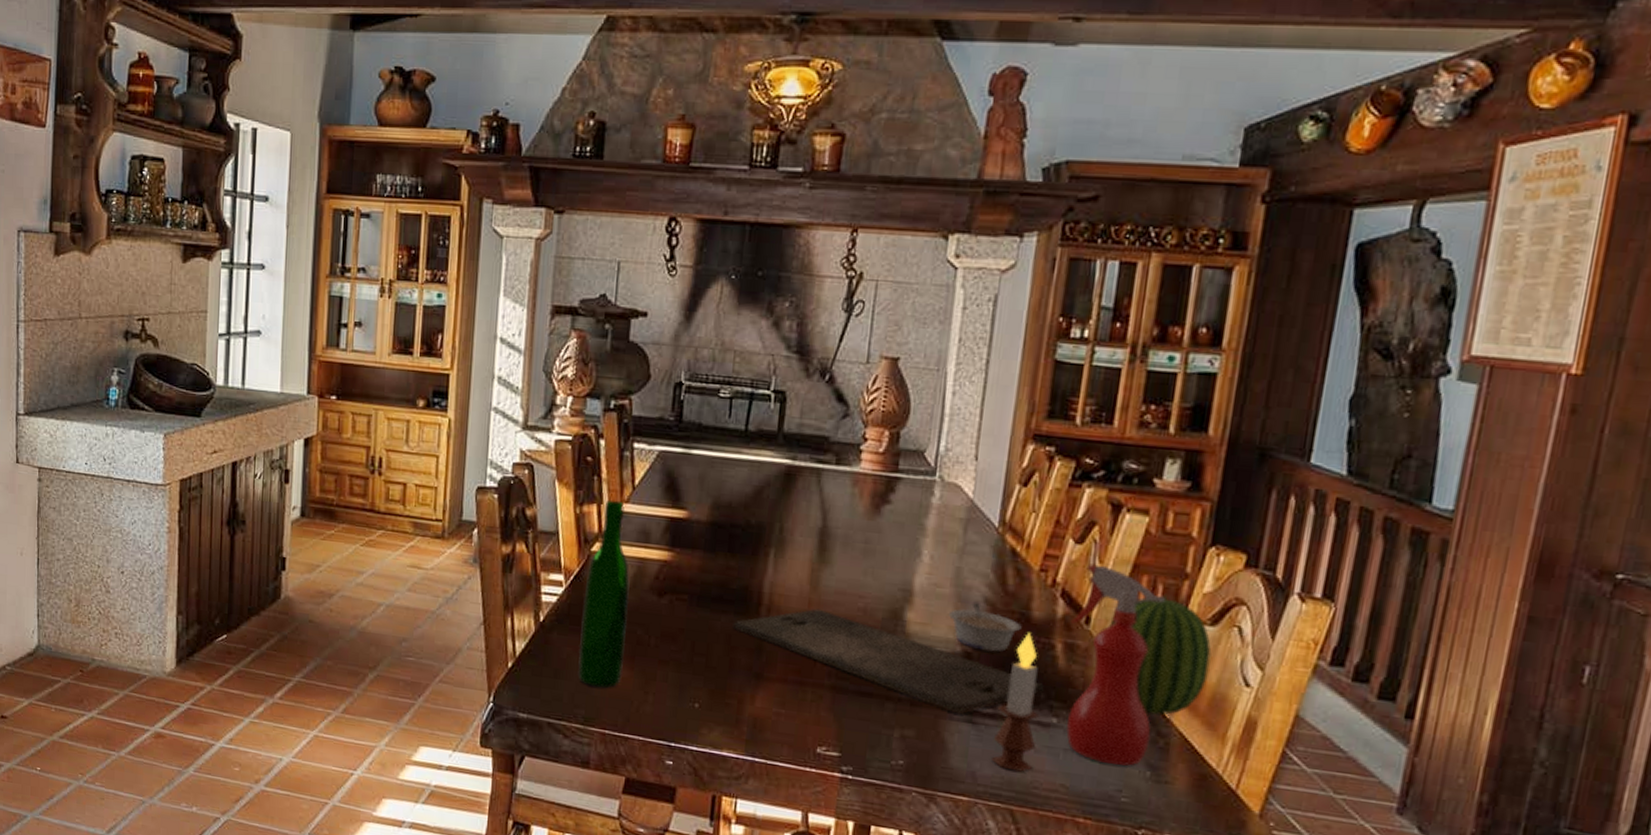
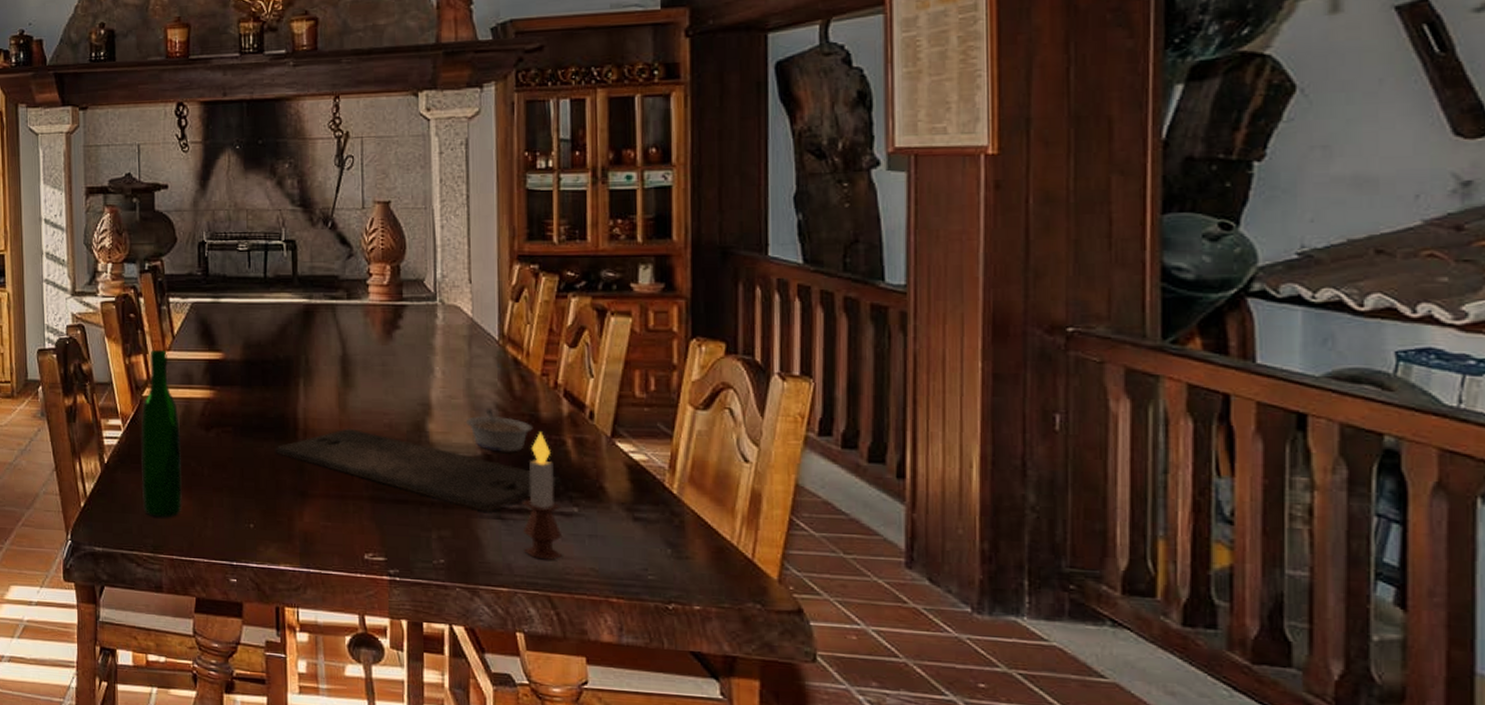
spray bottle: present [1066,563,1165,766] -> none [576,365,666,546]
fruit: present [1111,595,1212,716] -> none [613,386,709,496]

